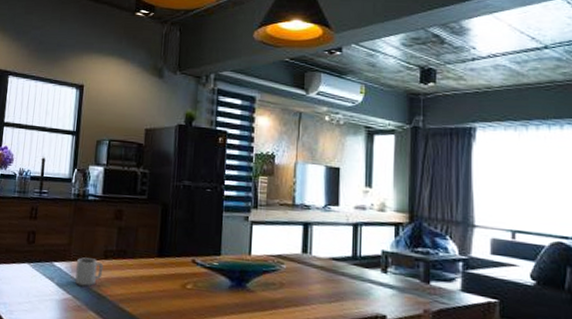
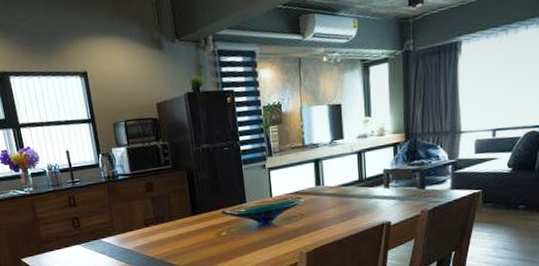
cup: present [75,257,103,287] -> none [122,228,147,253]

